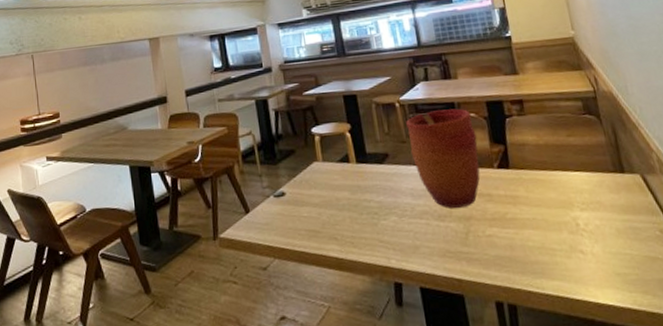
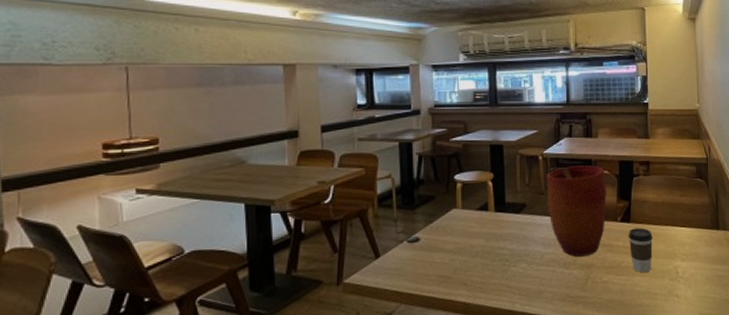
coffee cup: none [508,174,544,226] -> present [628,228,653,273]

